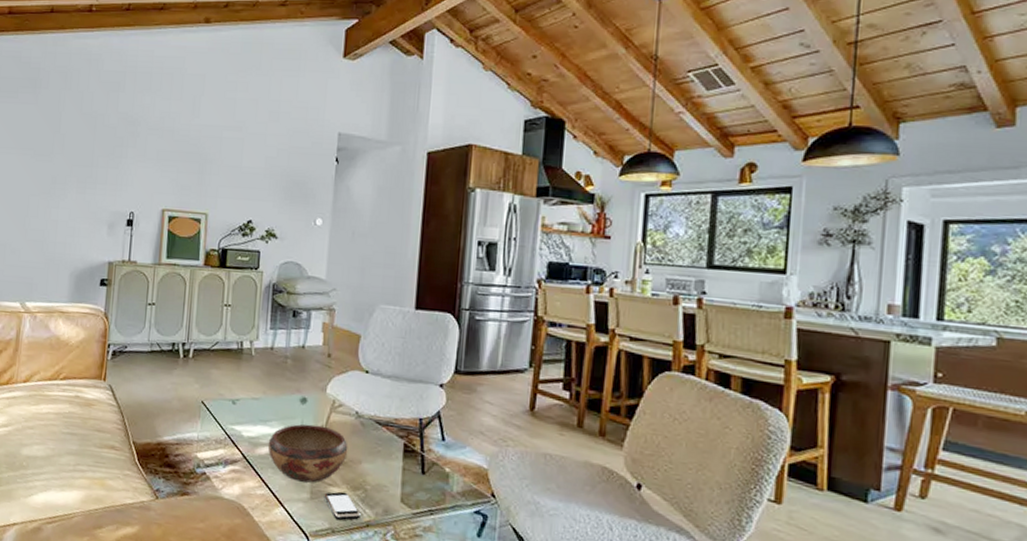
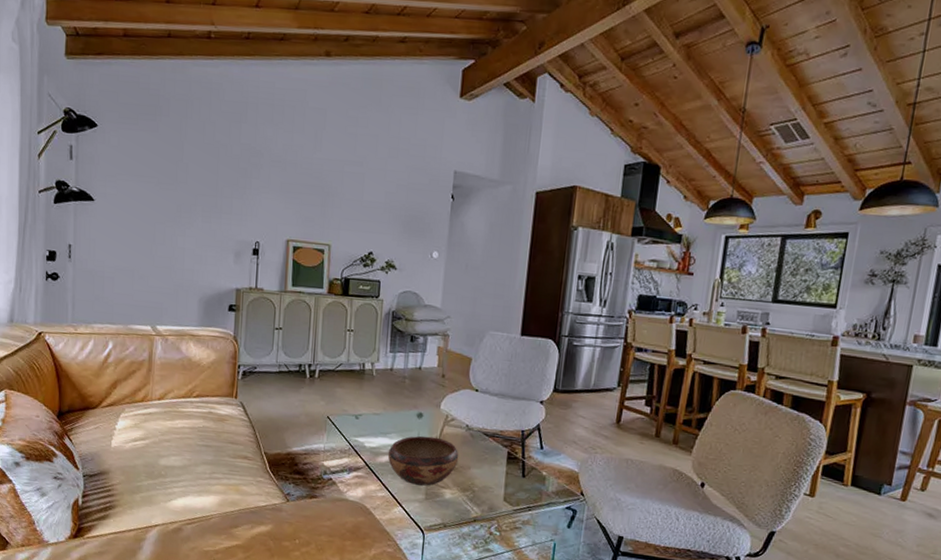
smartphone: present [324,491,361,521] -> none [437,493,469,517]

